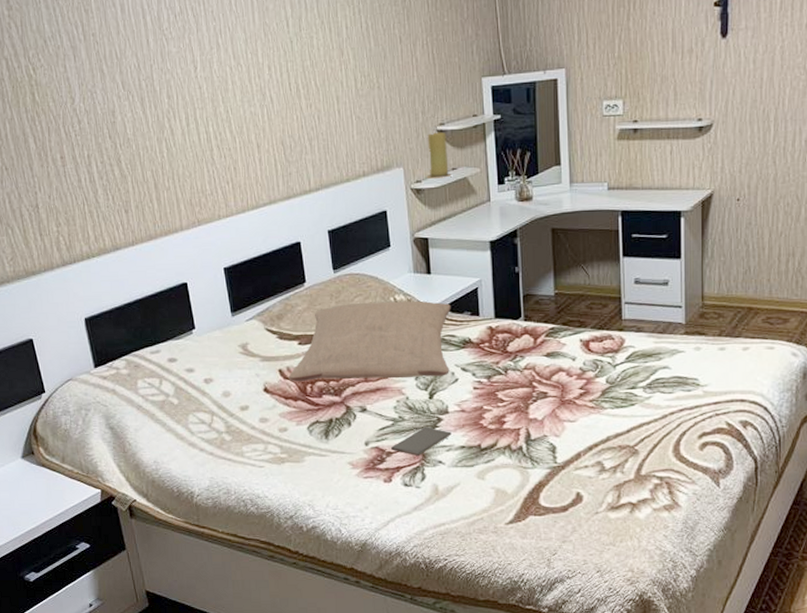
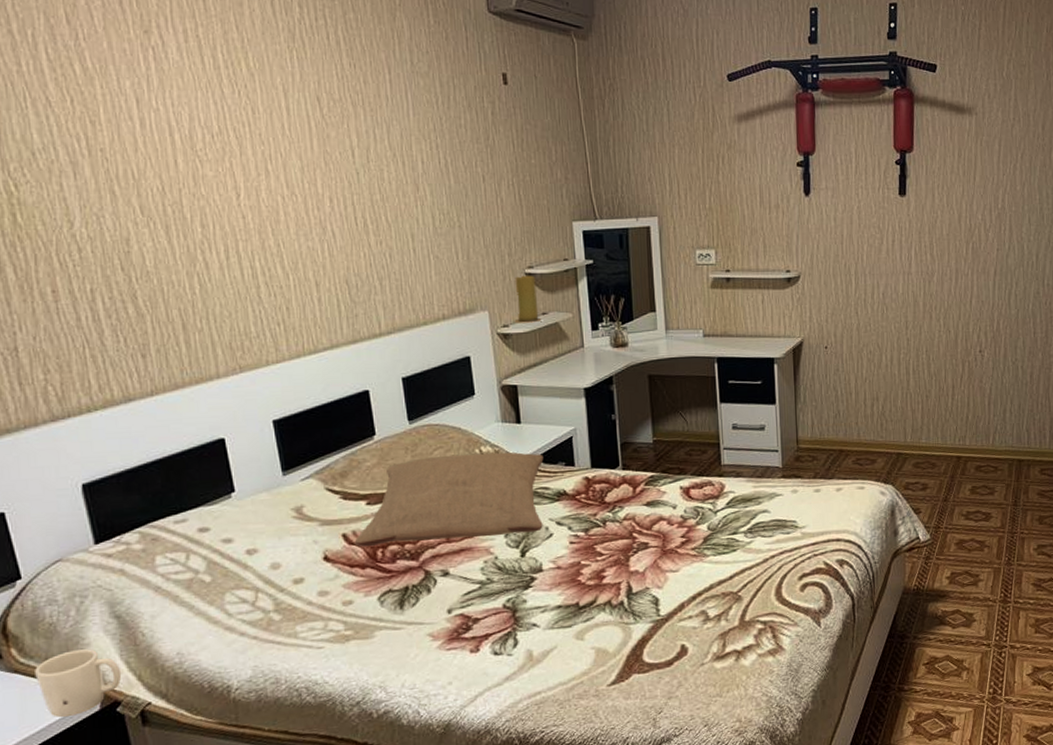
mug: none [56,452,115,505] -> present [35,649,121,718]
smartphone: present [391,427,452,456] -> none [478,587,547,621]

